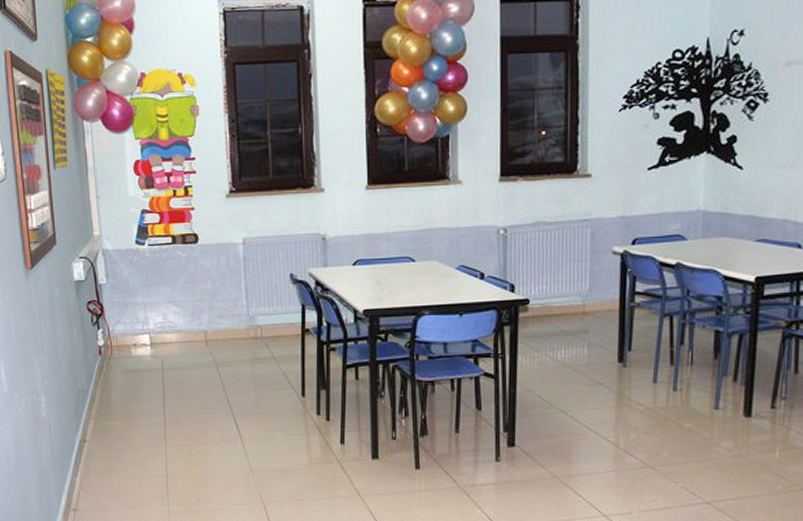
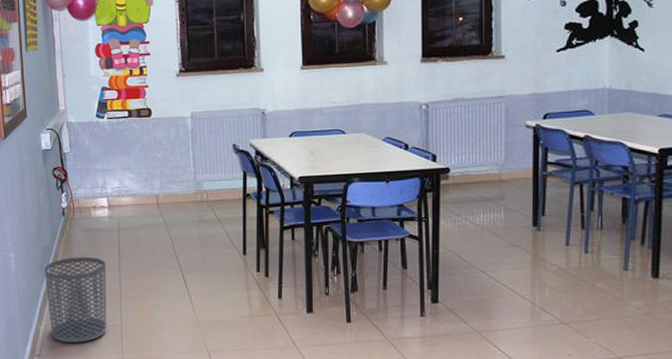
waste bin: none [79,401,151,496] -> present [44,257,107,343]

